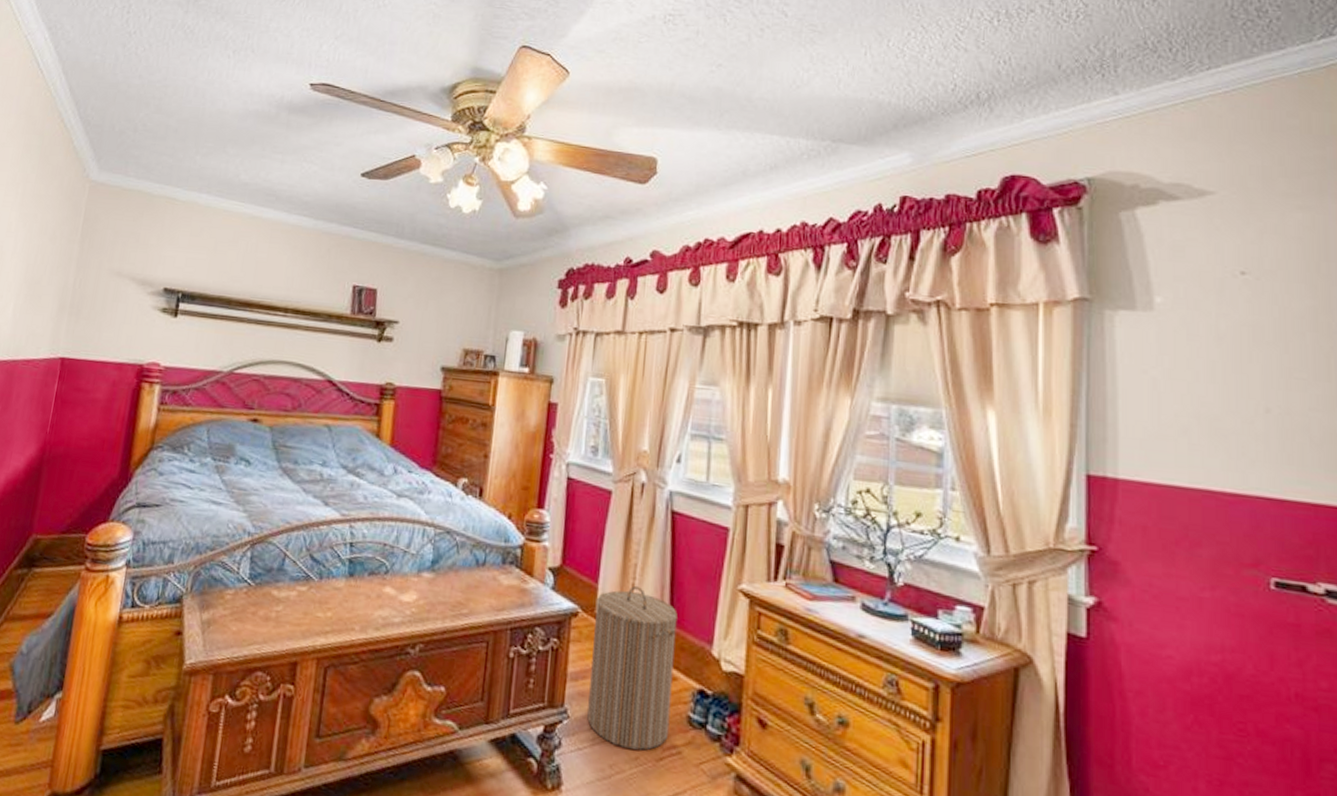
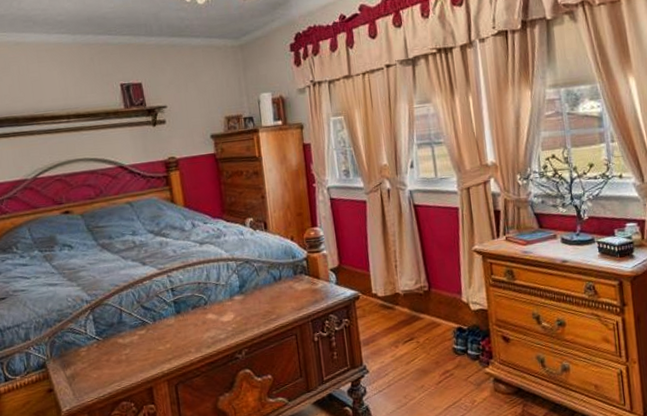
laundry hamper: present [587,585,678,751] -> none [370,266,442,382]

